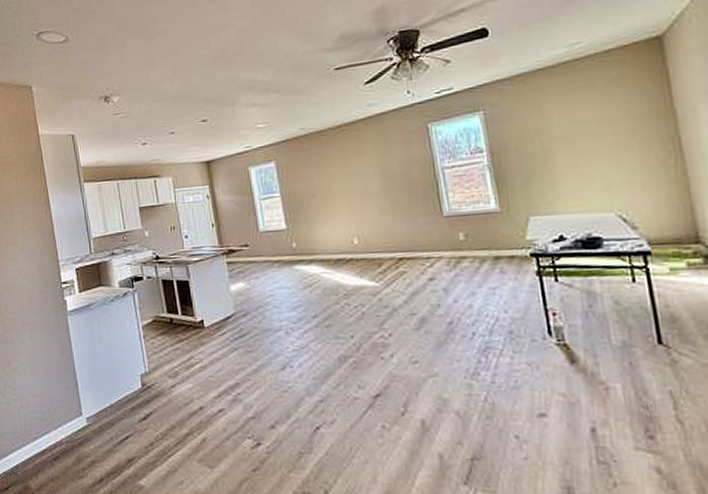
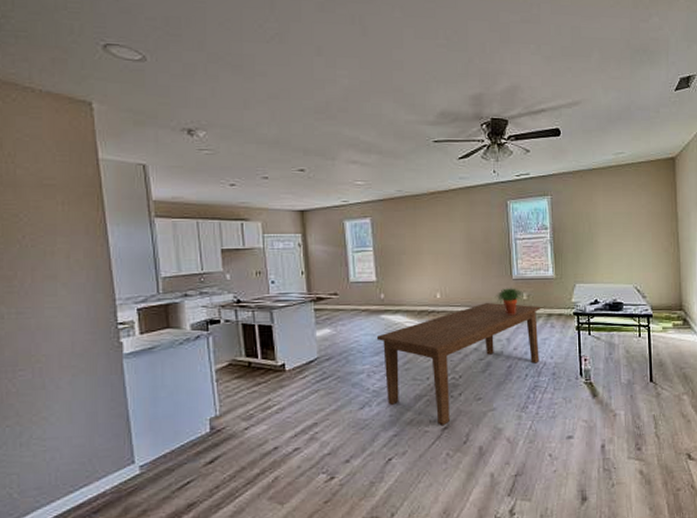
dining table: none [291,245,489,392] -> present [376,302,540,425]
potted plant: none [423,226,461,261] -> present [495,287,525,316]

